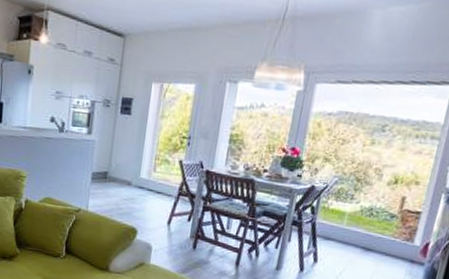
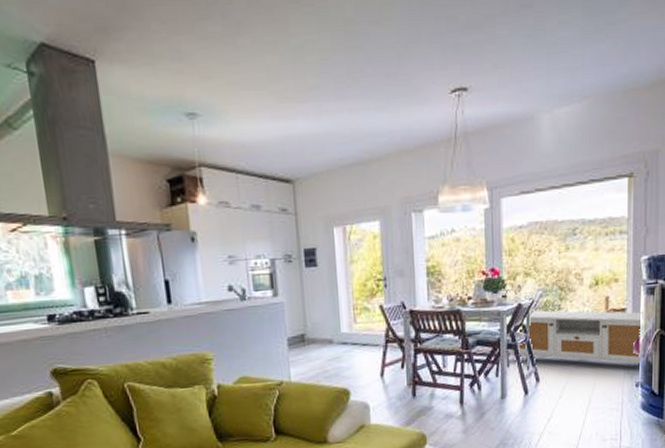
storage bench: none [292,193,439,268] -> present [509,310,643,364]

